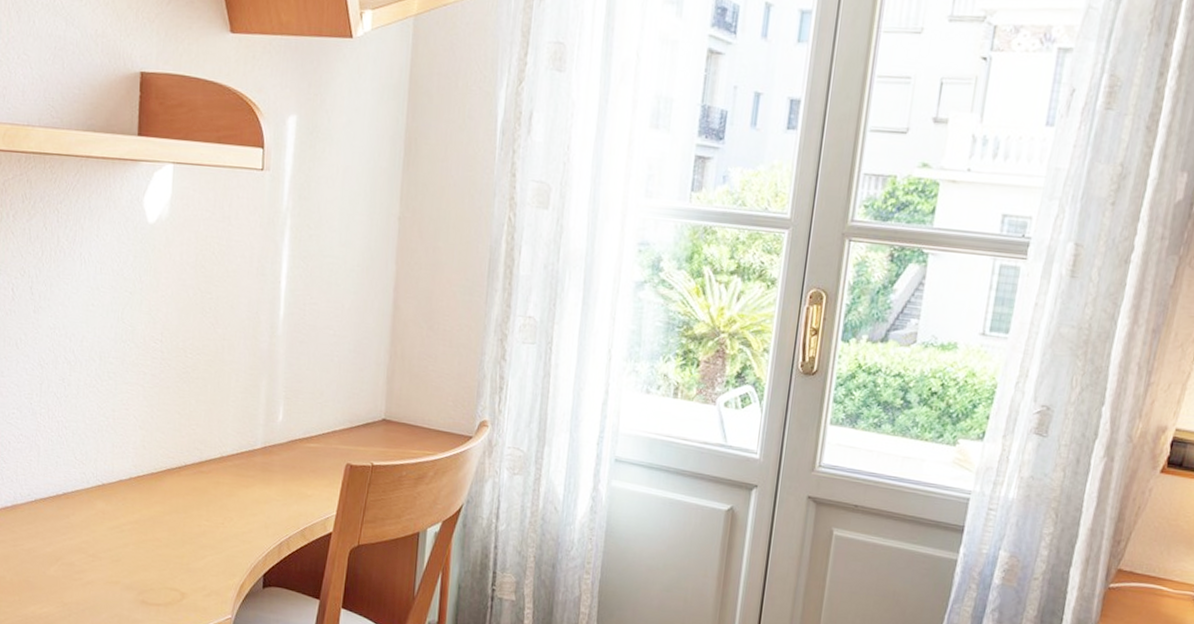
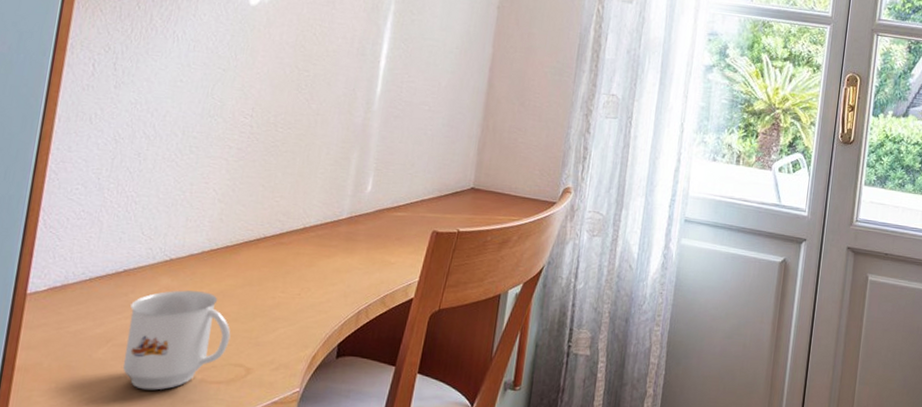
mug: none [73,514,164,609] -> present [122,290,231,391]

